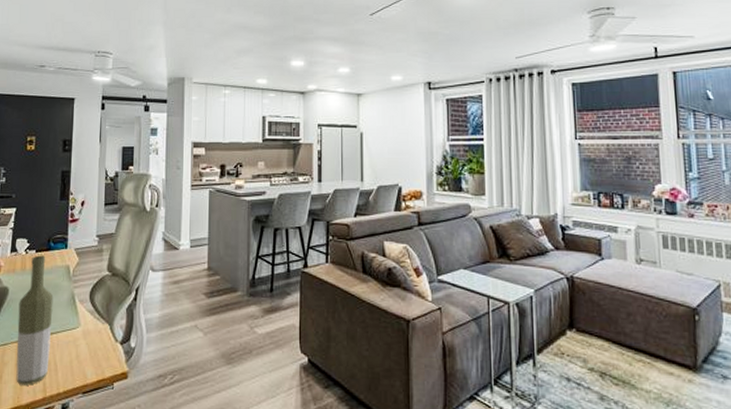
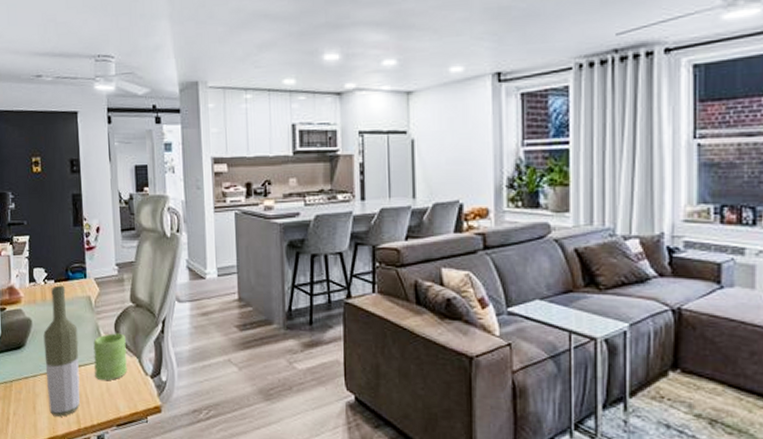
mug: none [66,301,99,348] -> present [93,333,127,381]

